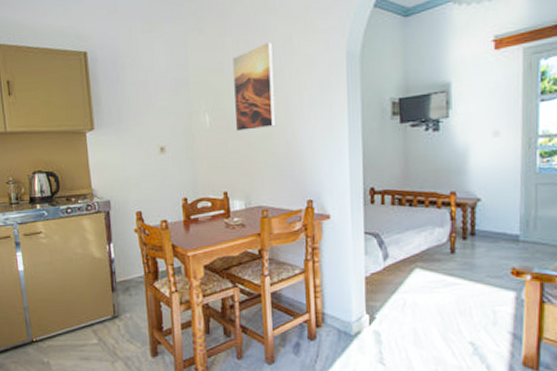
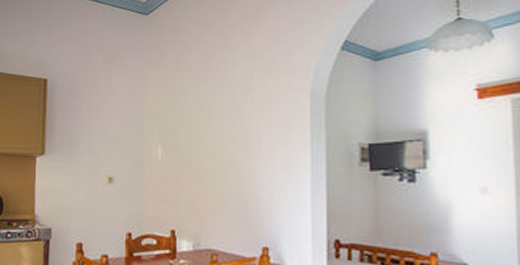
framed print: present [233,42,276,132] -> none [188,79,233,168]

